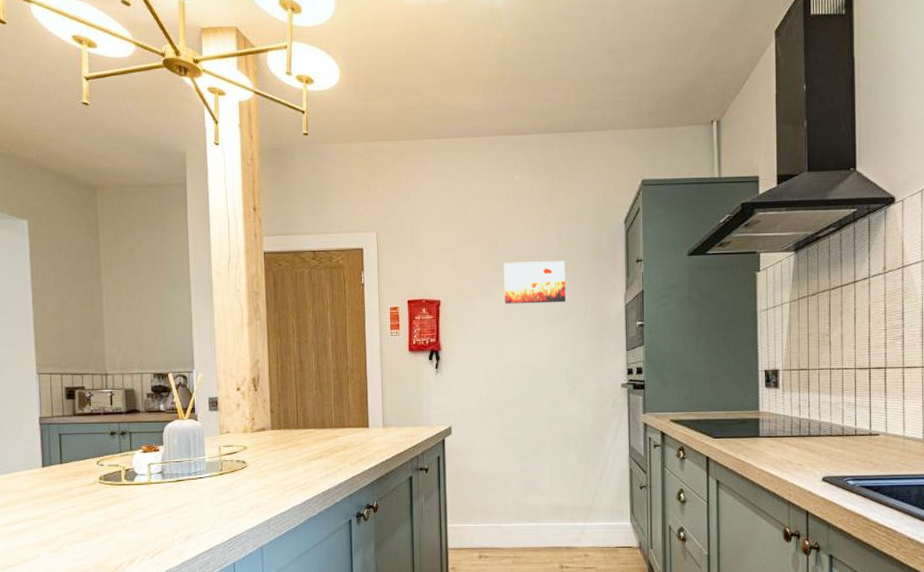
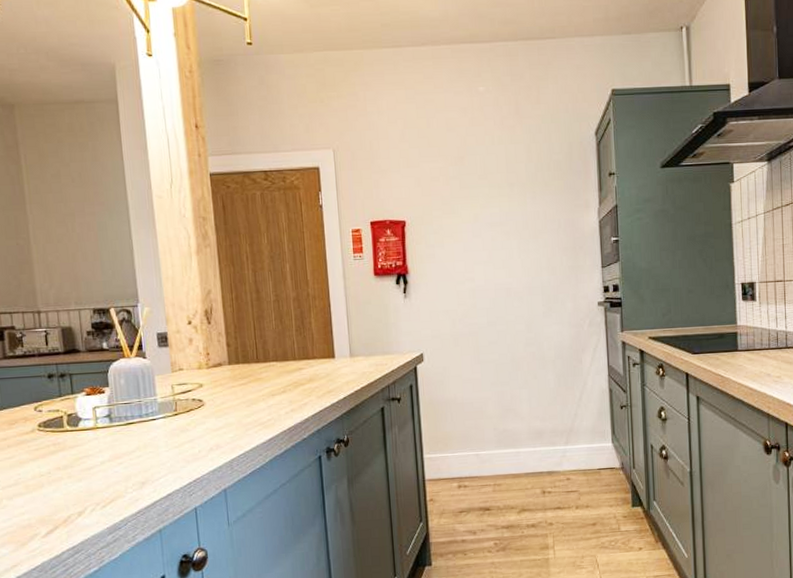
wall art: present [504,261,565,304] -> none [471,176,537,223]

